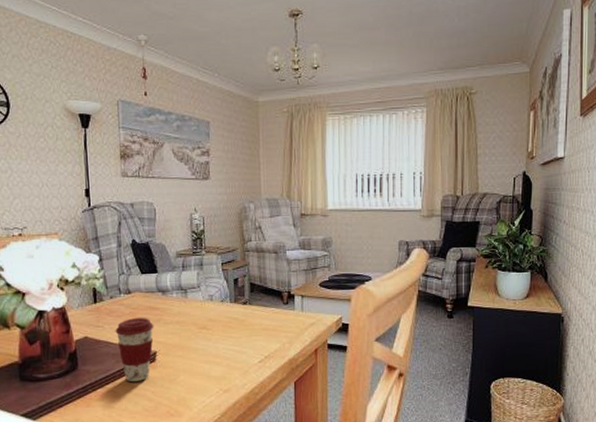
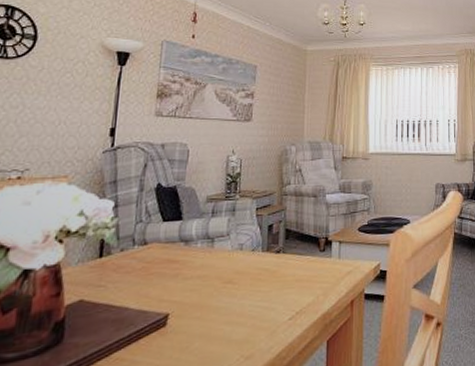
coffee cup: present [115,318,154,382] -> none [120,273,170,355]

